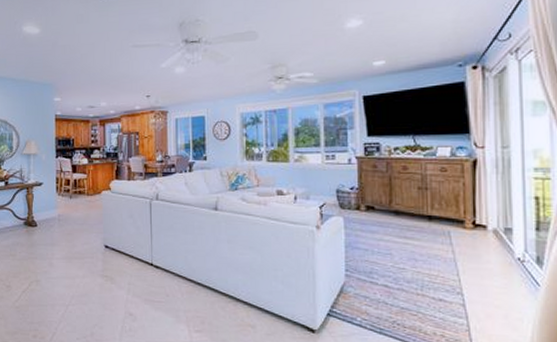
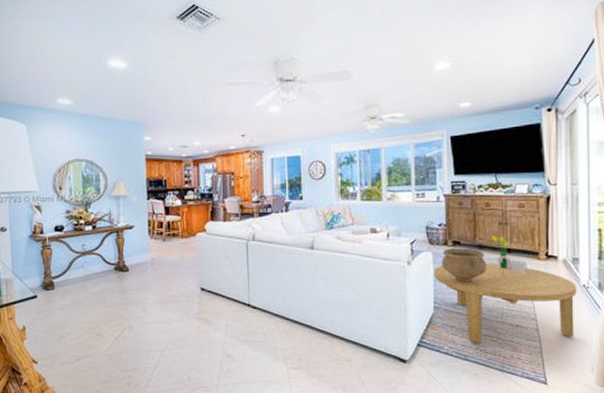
coffee table: none [345,230,510,316] -> present [434,262,577,343]
ceramic pot: none [354,214,405,251] -> present [442,248,487,283]
bouquet: none [410,201,450,246] -> present [492,235,526,277]

